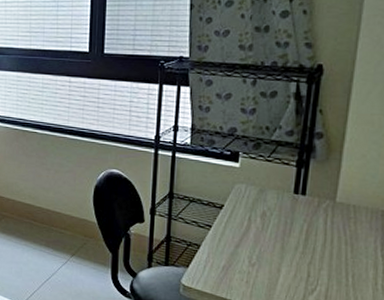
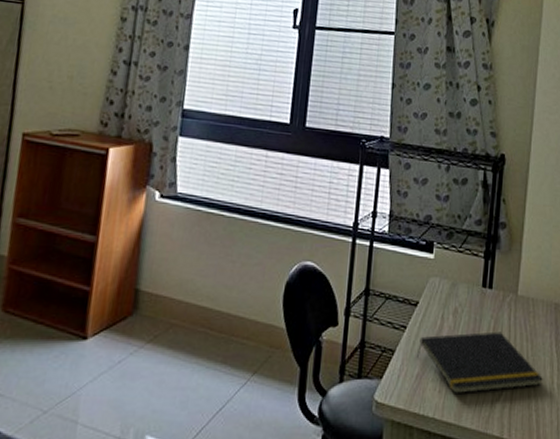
notepad: none [222,234,366,286] -> present [416,331,544,395]

